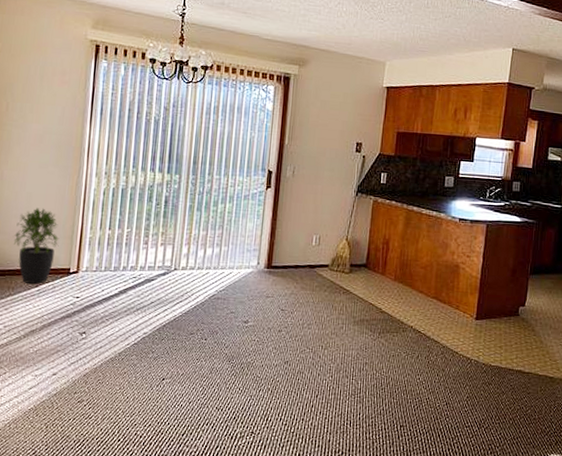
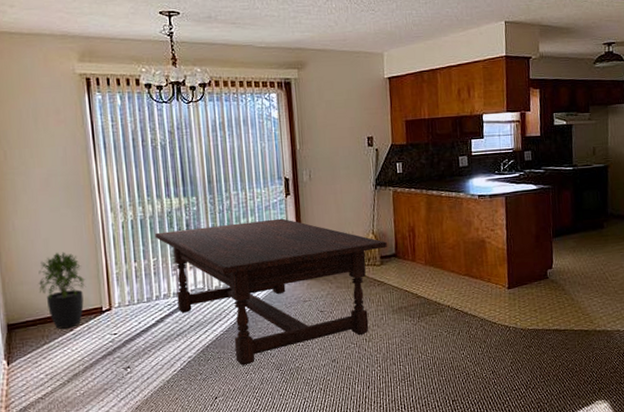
dining table: none [133,204,359,352] -> present [155,218,387,366]

